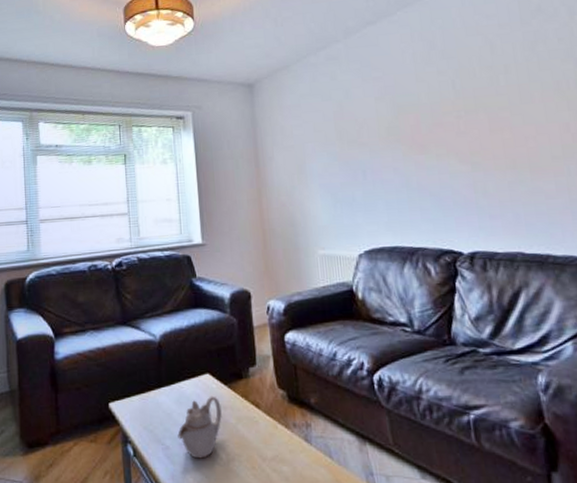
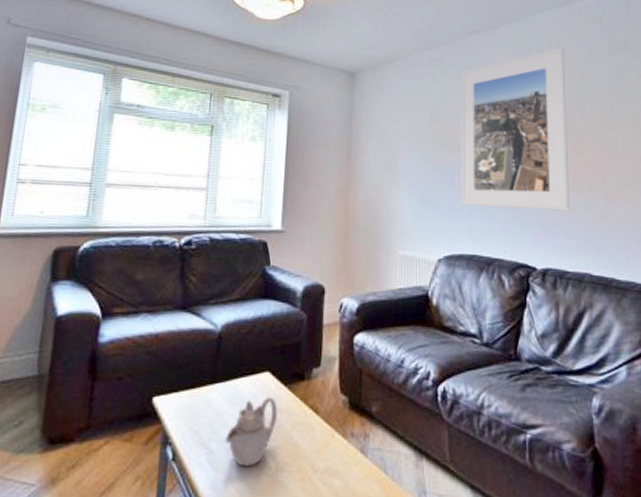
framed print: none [360,23,494,199] -> present [460,47,571,211]

